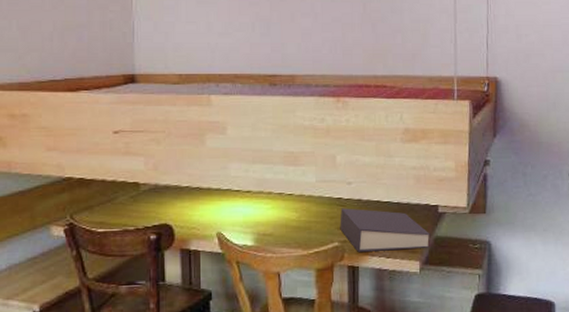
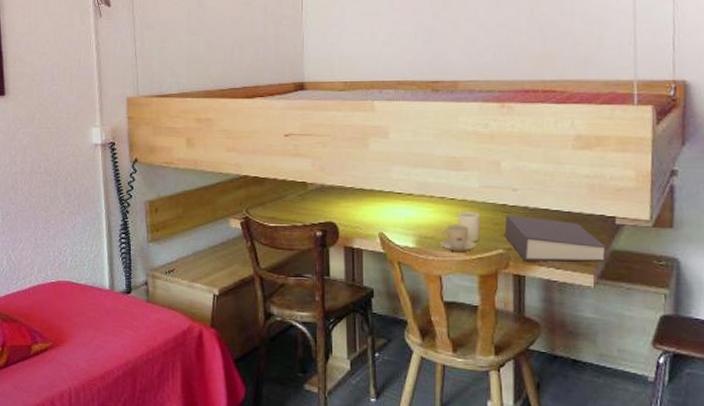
teacup: none [279,220,313,247] -> present [440,224,476,251]
mug: none [295,206,318,237] -> present [458,211,481,242]

